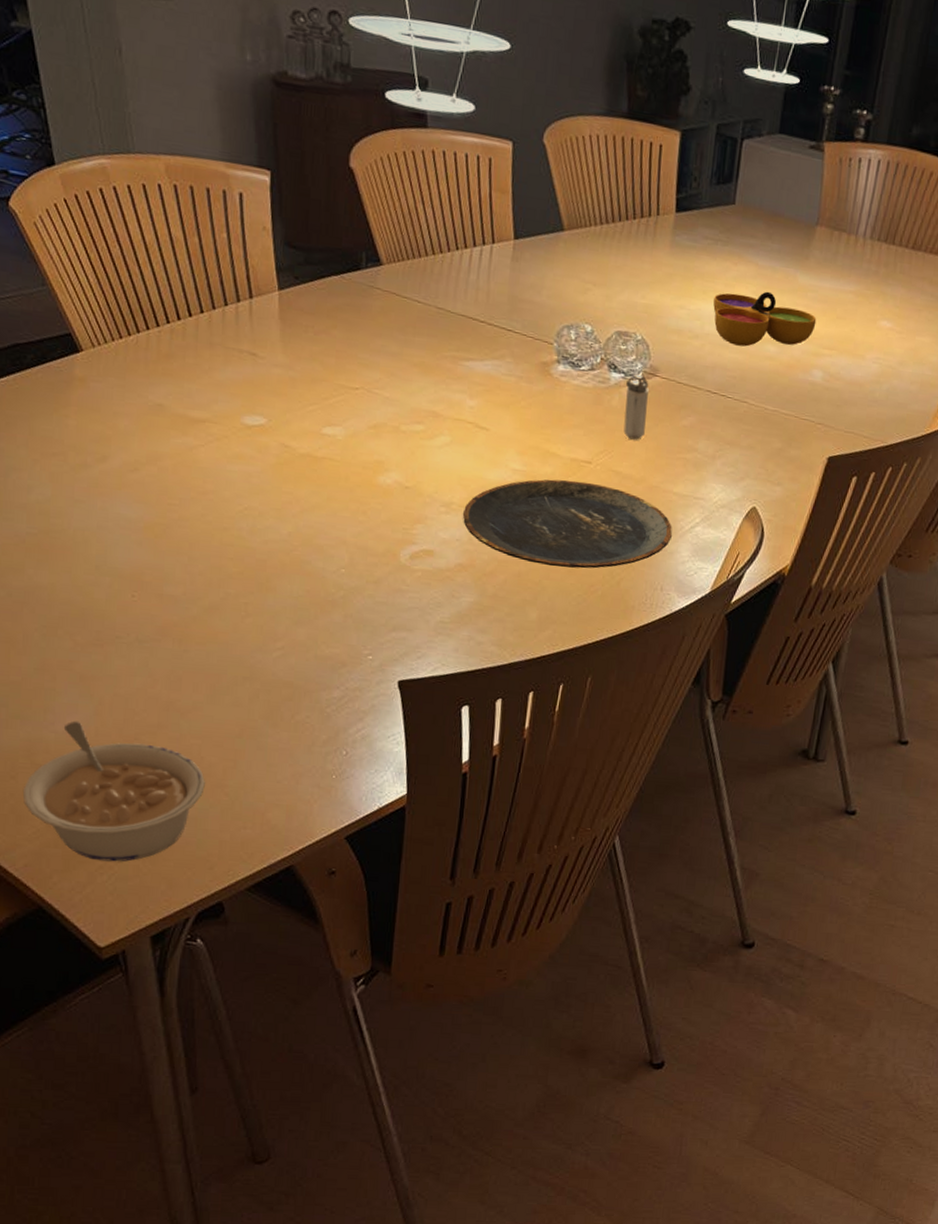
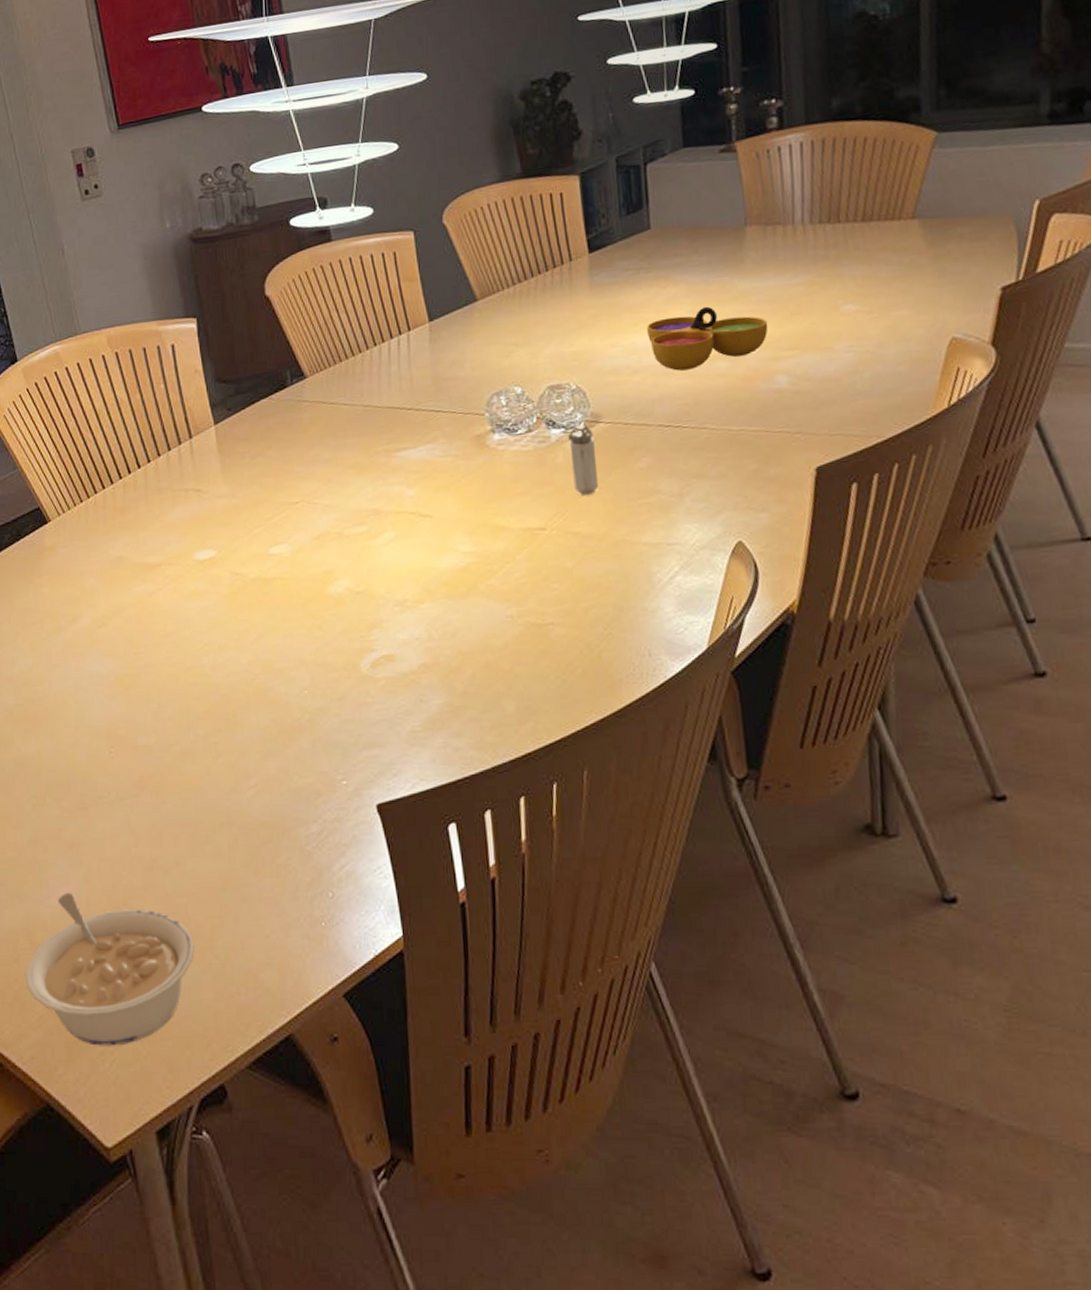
plate: present [462,479,672,569] -> none [418,550,650,650]

